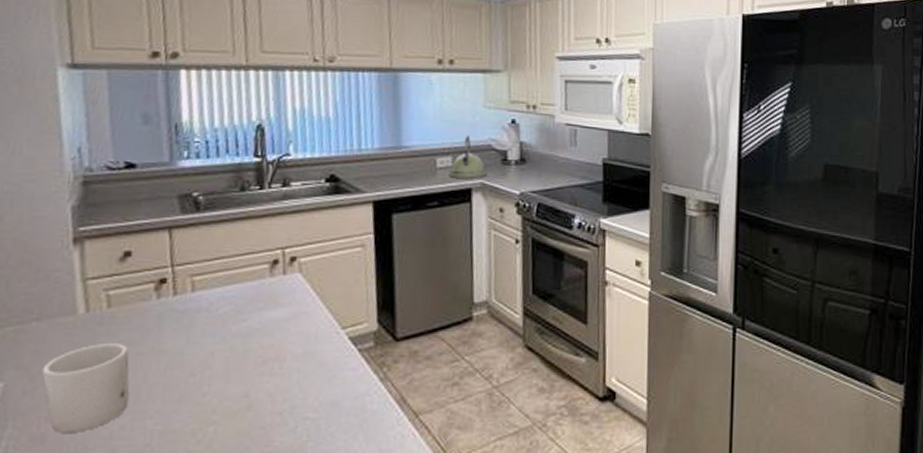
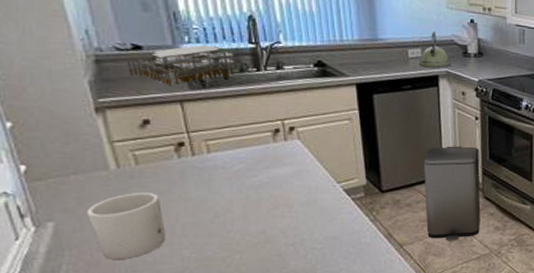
dish rack: none [116,160,237,211] -> present [128,44,235,87]
pedal bin: none [449,278,521,409] -> present [423,146,481,241]

